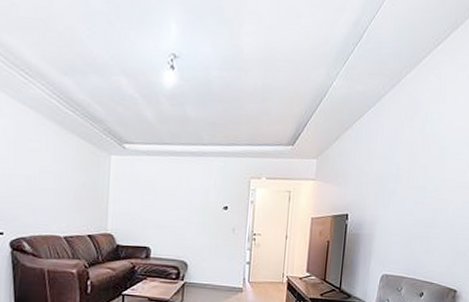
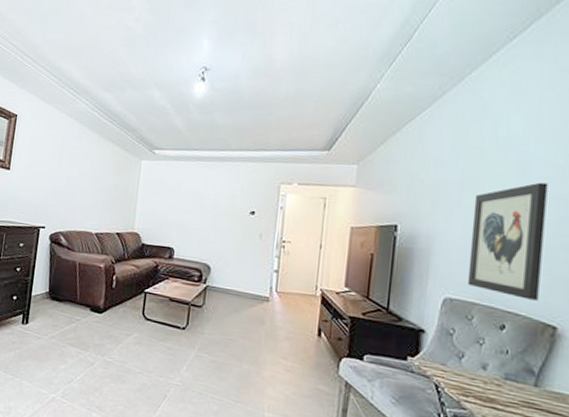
wall art: none [398,173,456,271] -> present [467,182,548,301]

